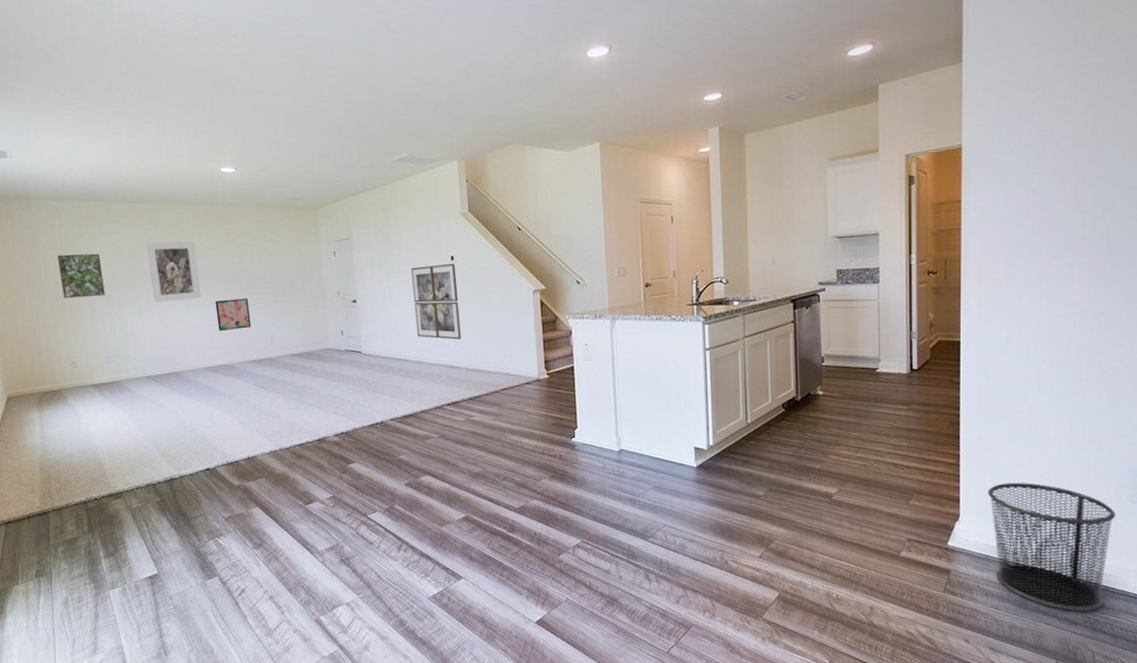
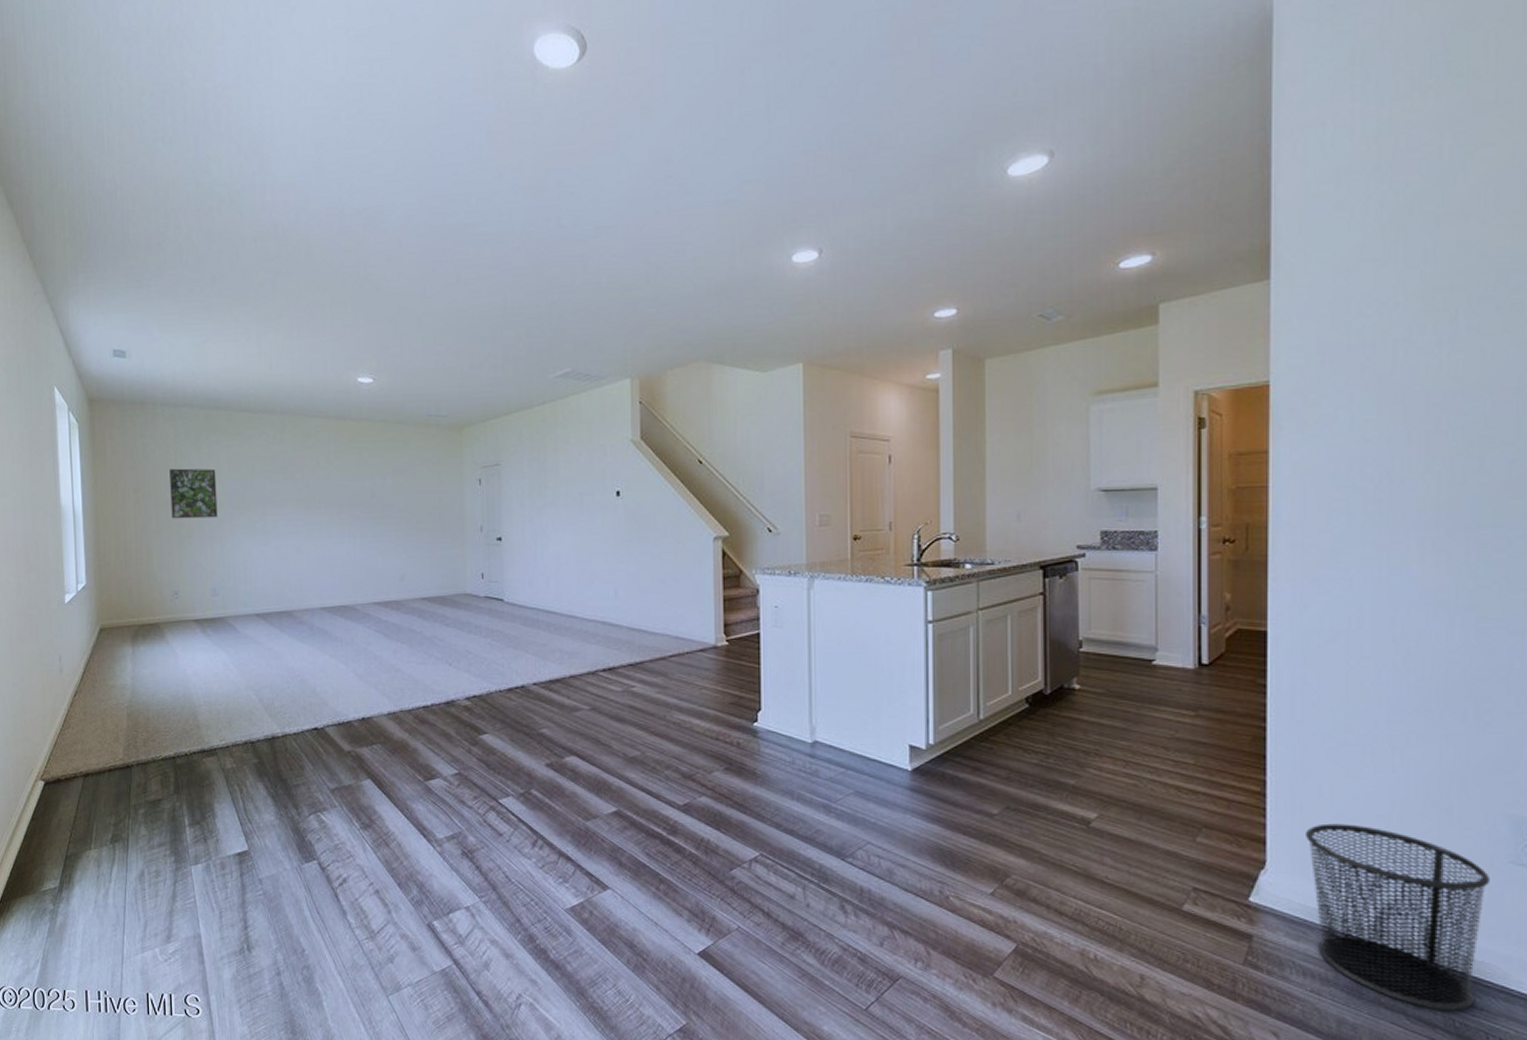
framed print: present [146,241,202,302] -> none [268,459,325,528]
wall art: present [215,298,252,332] -> none [339,529,379,567]
wall art: present [411,263,461,340] -> none [568,499,624,592]

